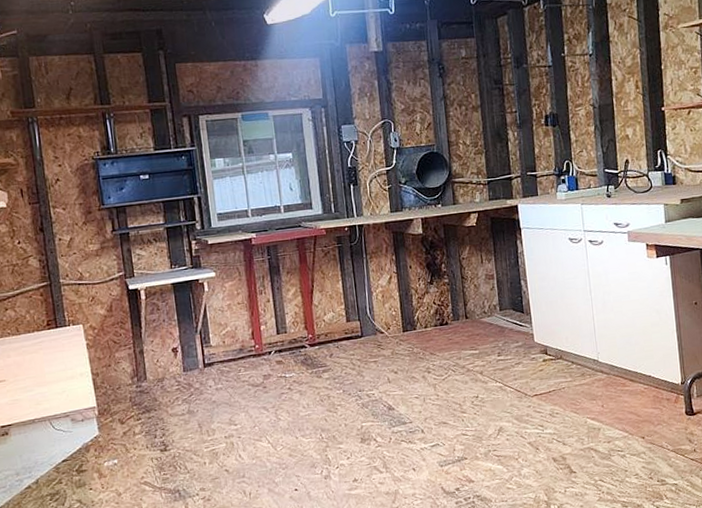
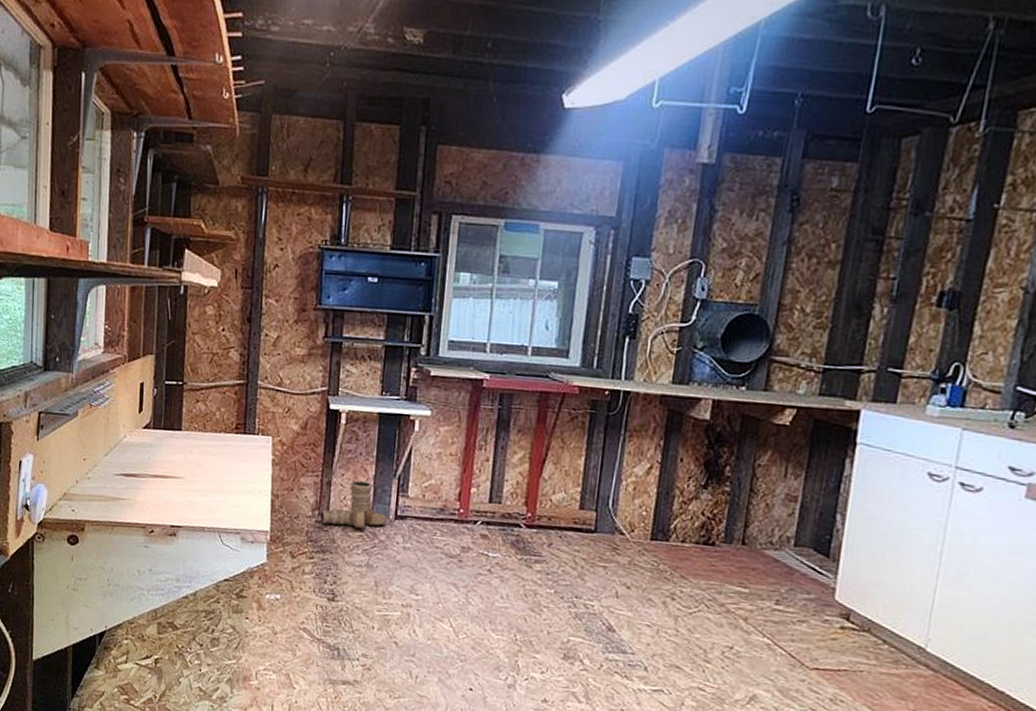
boots: none [139,342,198,388] -> present [320,481,388,529]

